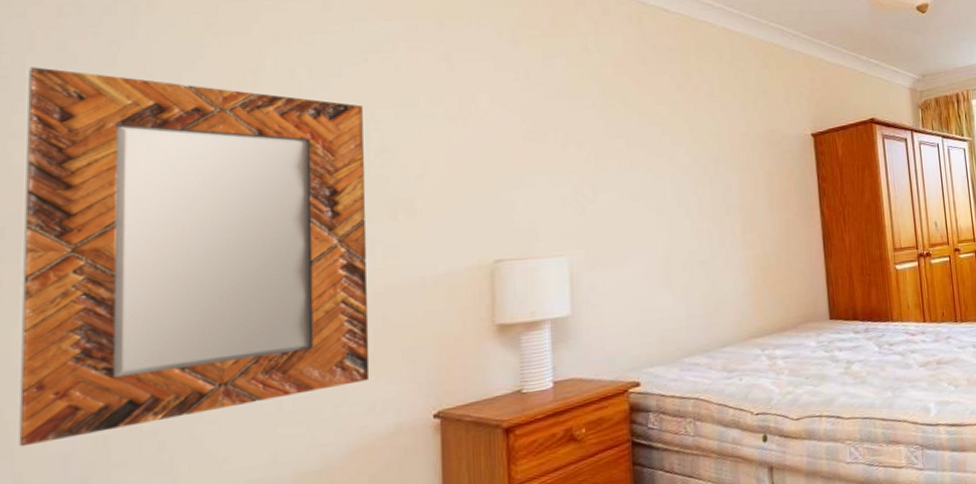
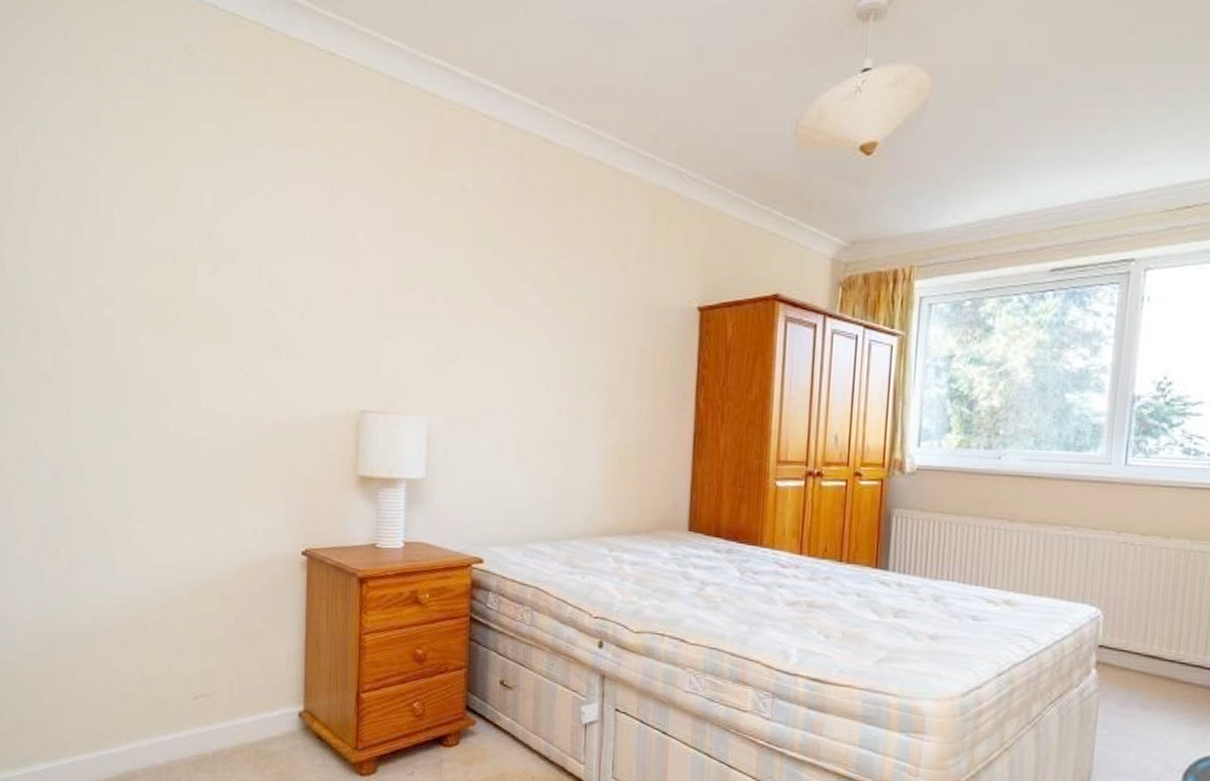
home mirror: present [19,67,370,447] -> none [15,182,257,514]

